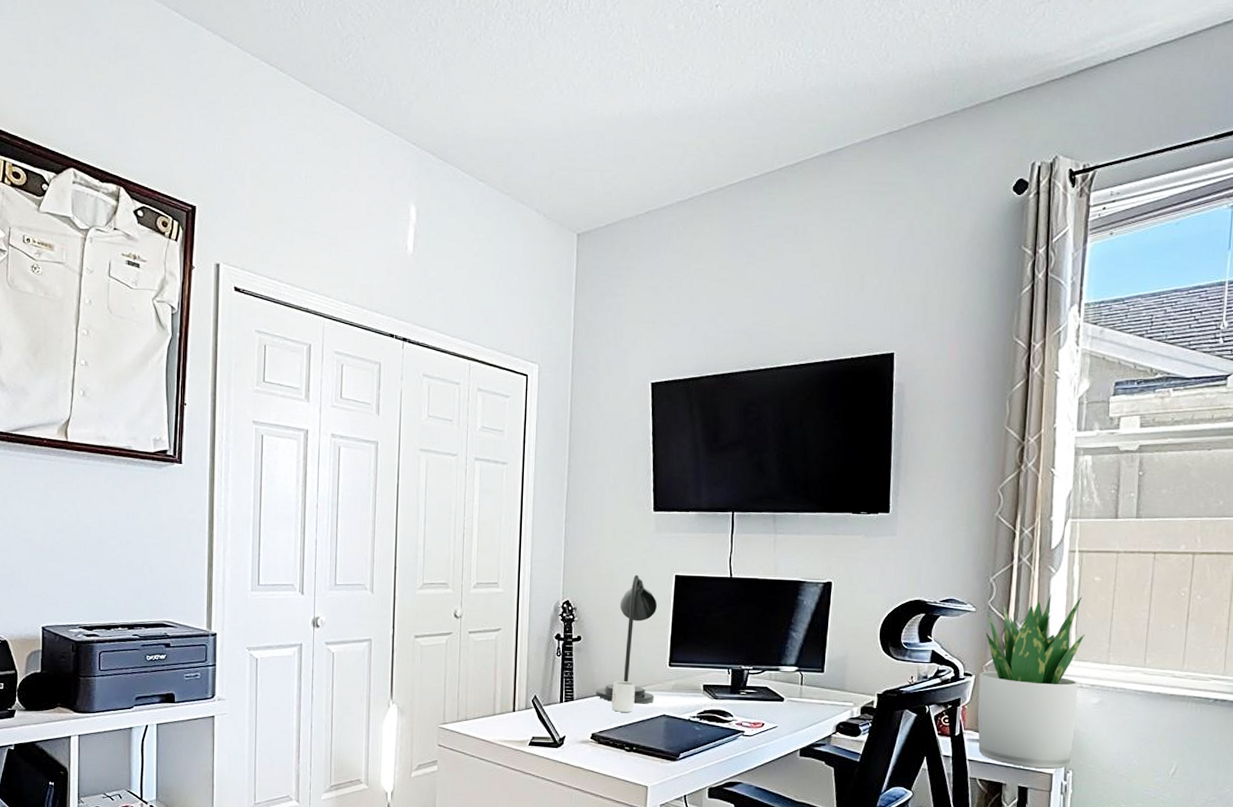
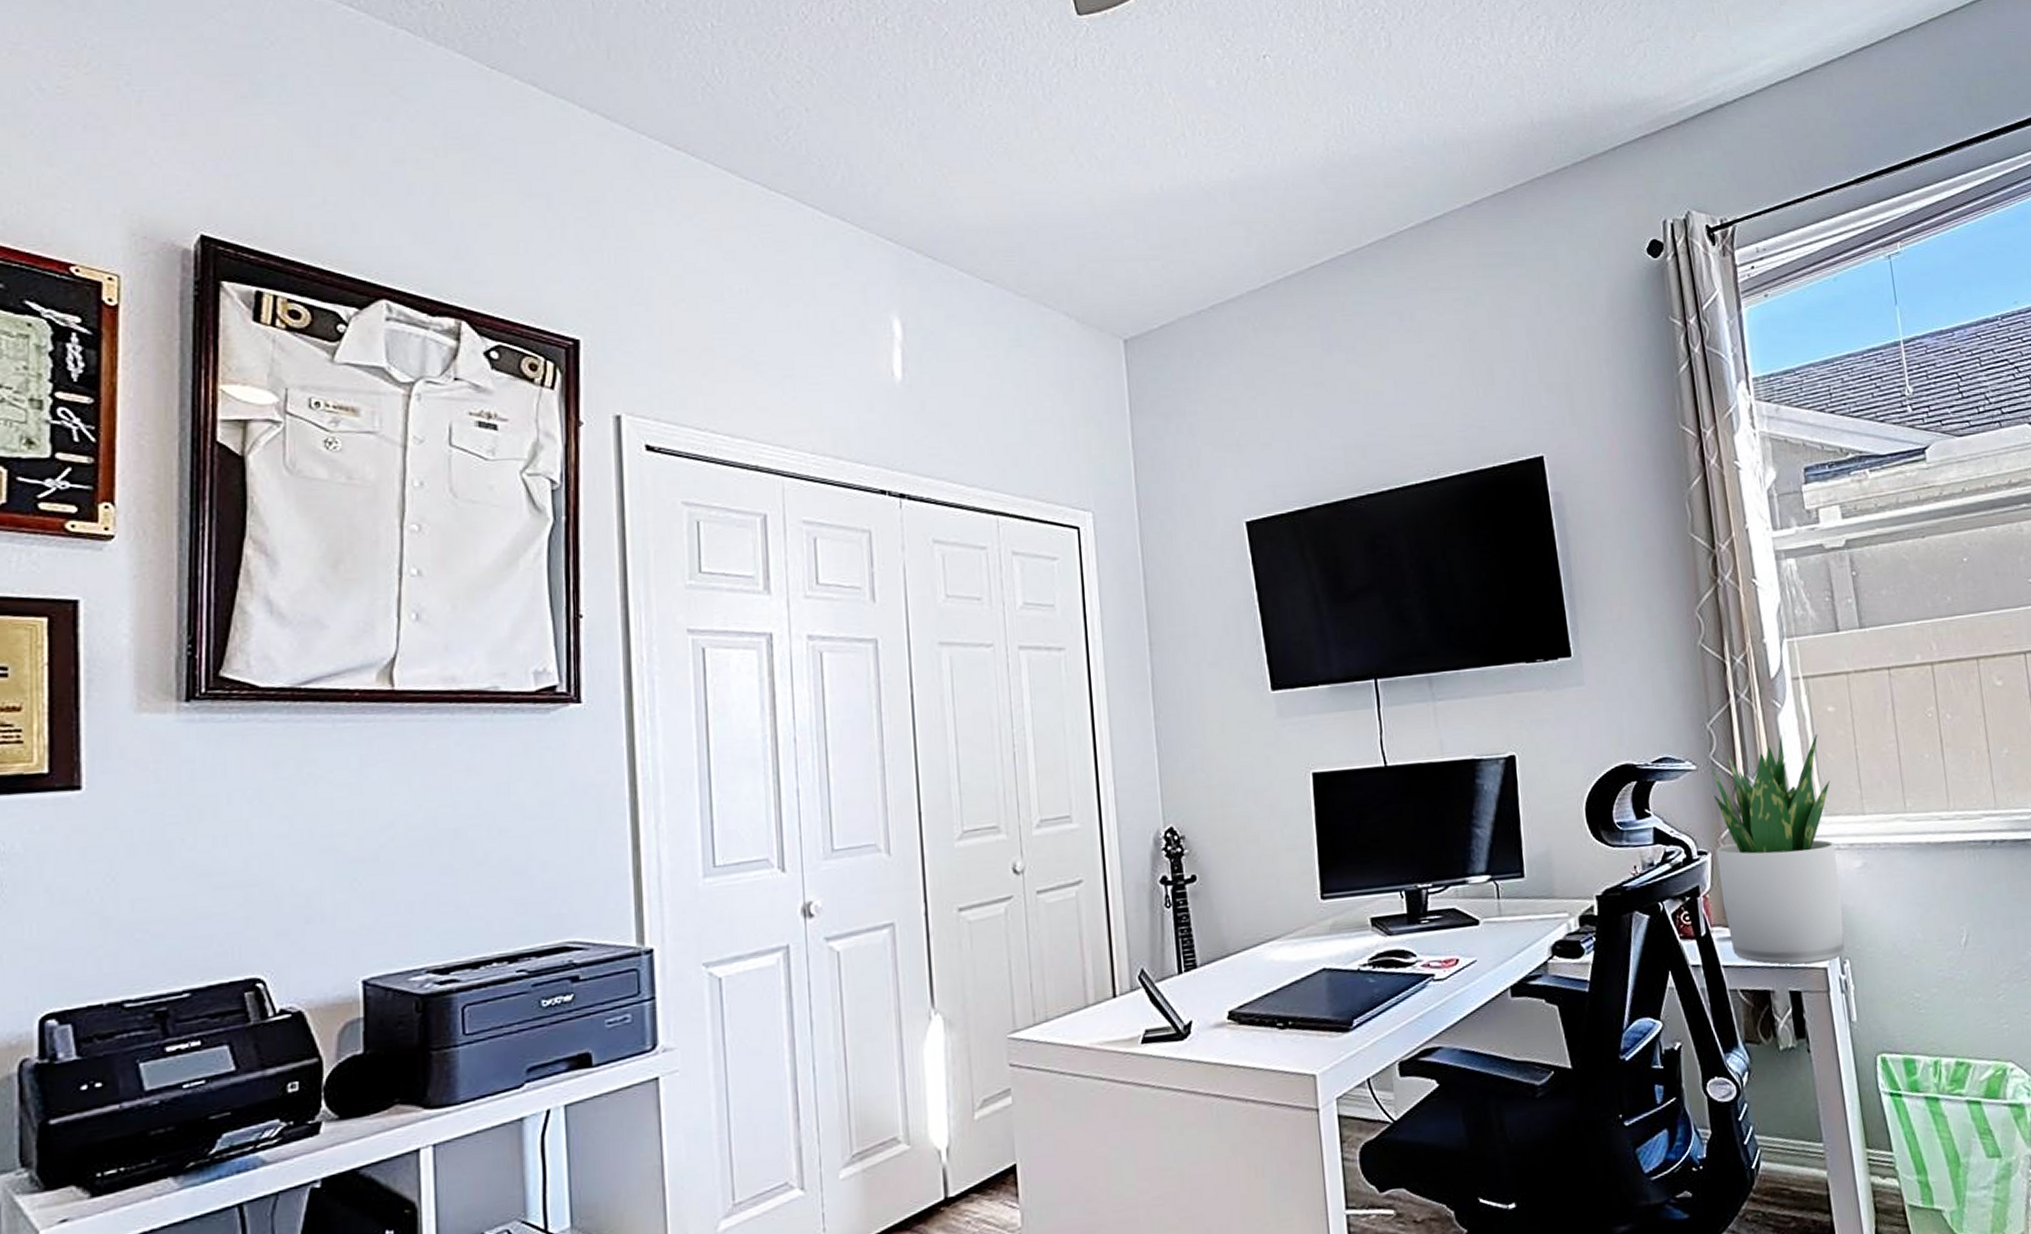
desk lamp: present [596,574,658,704] -> none [1226,779,1308,962]
mug: present [611,681,635,712] -> none [1248,928,1282,975]

